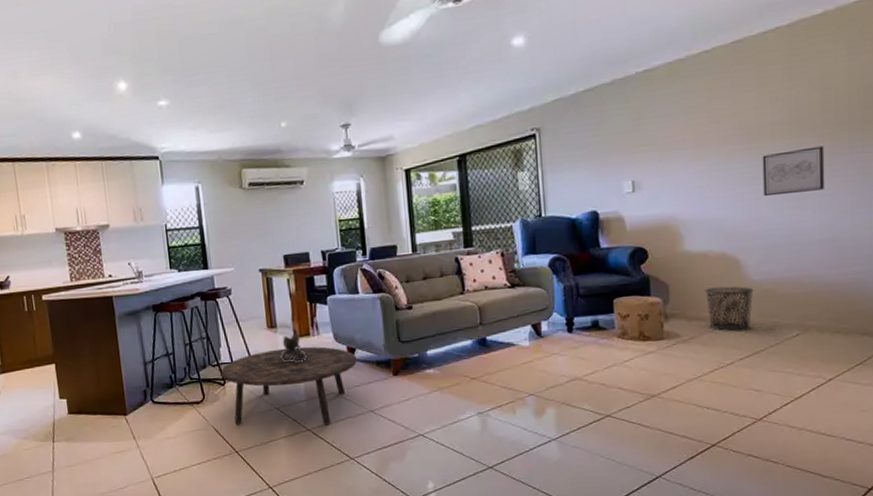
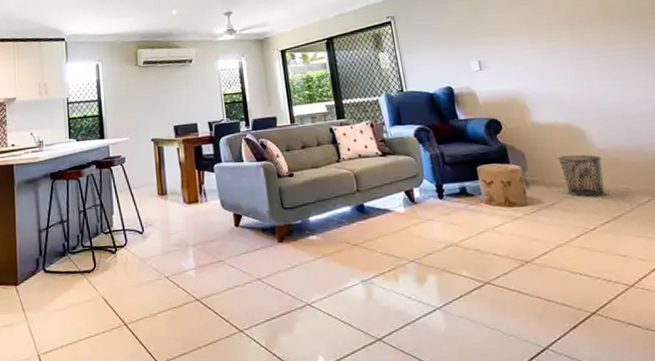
coffee table: present [220,346,357,426] -> none [112,213,243,296]
decorative bowl: present [280,328,307,363] -> none [170,195,196,230]
wall art: present [762,145,825,197] -> none [585,32,644,75]

